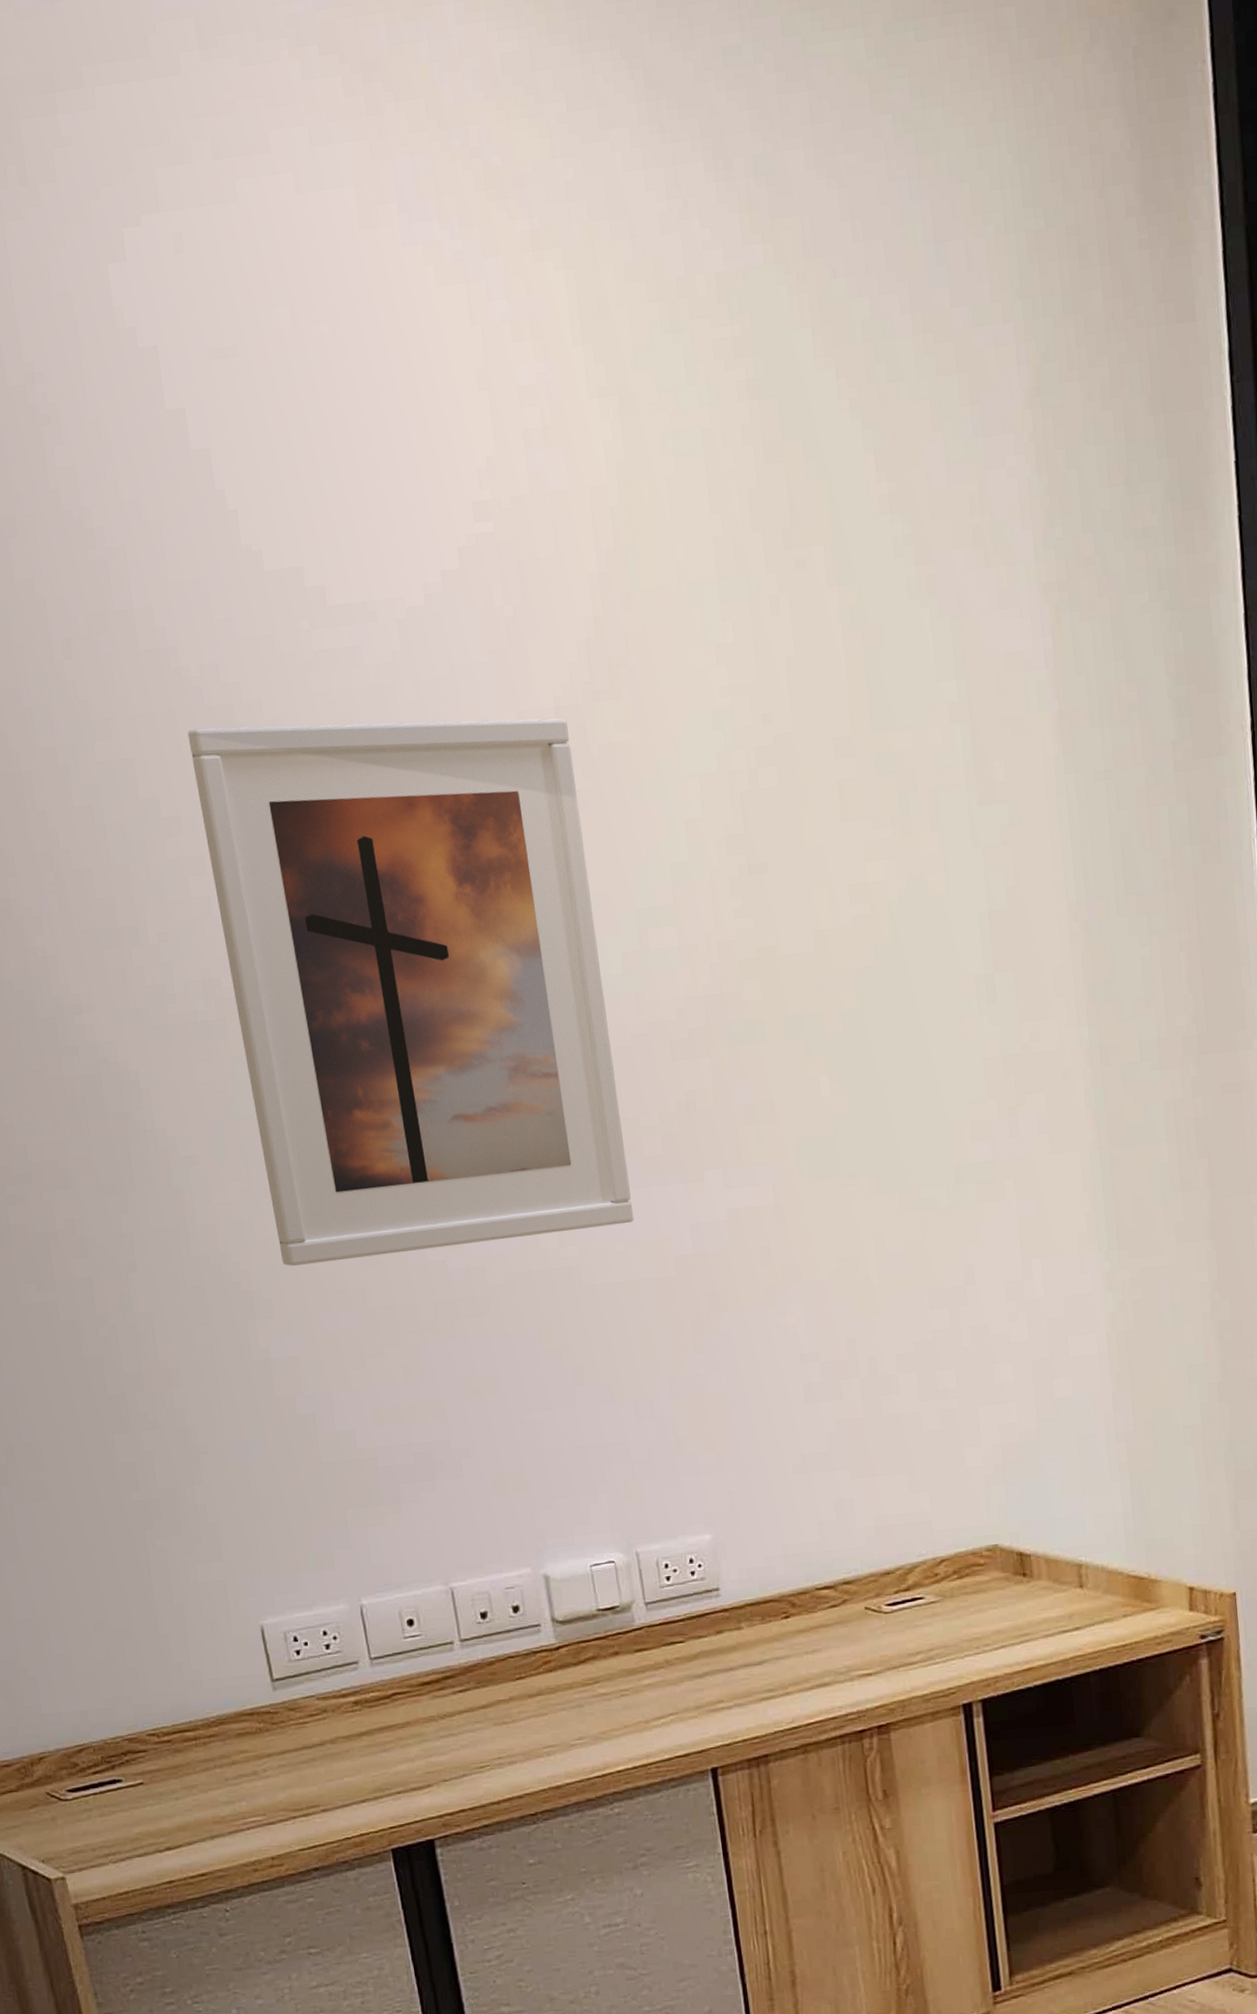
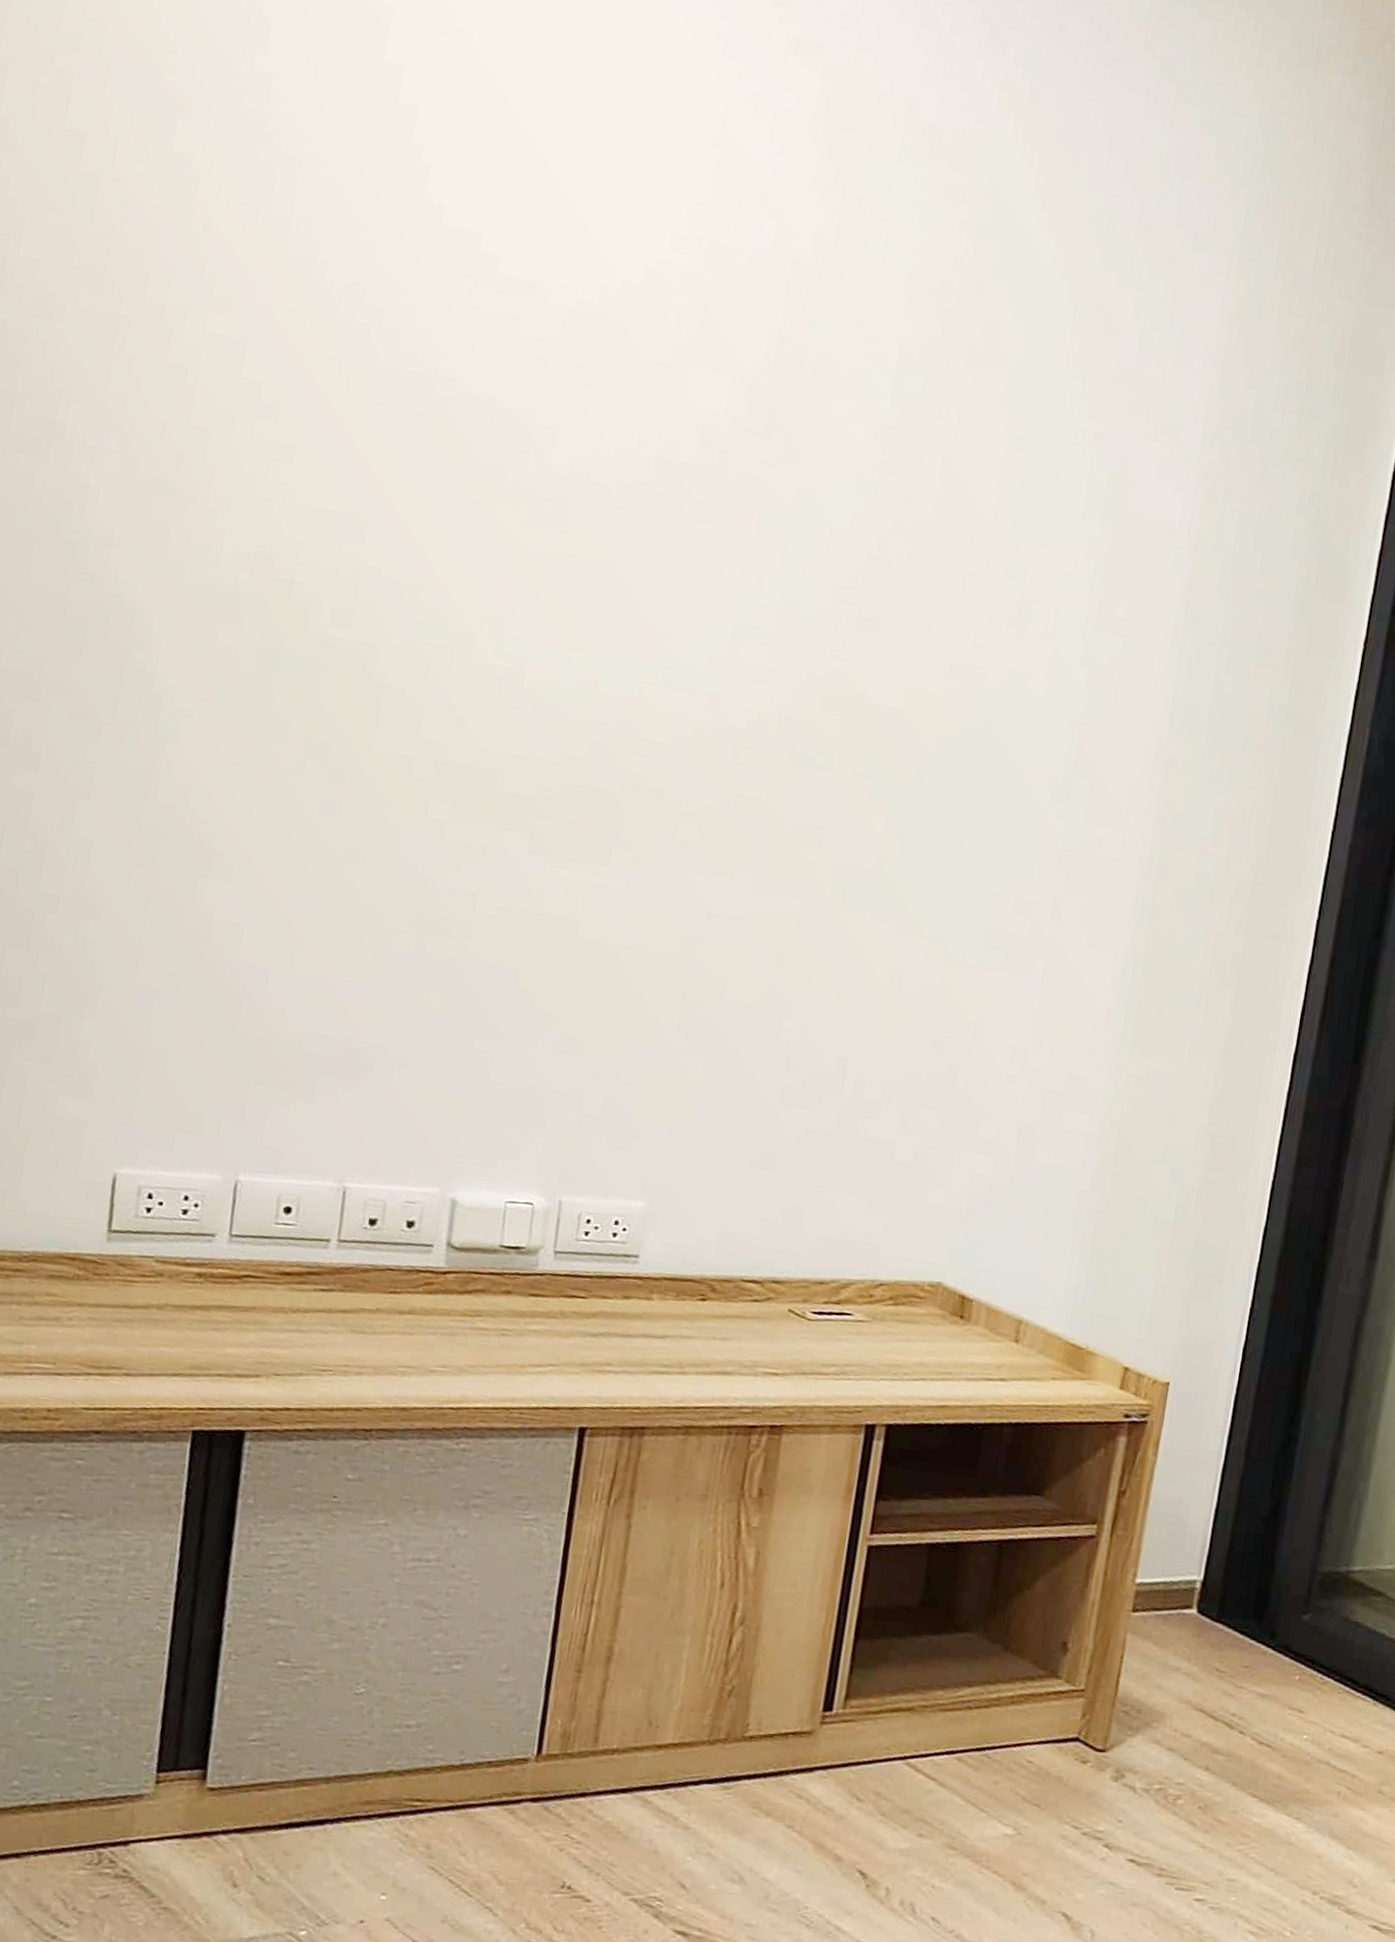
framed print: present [187,718,634,1266] -> none [256,333,711,896]

